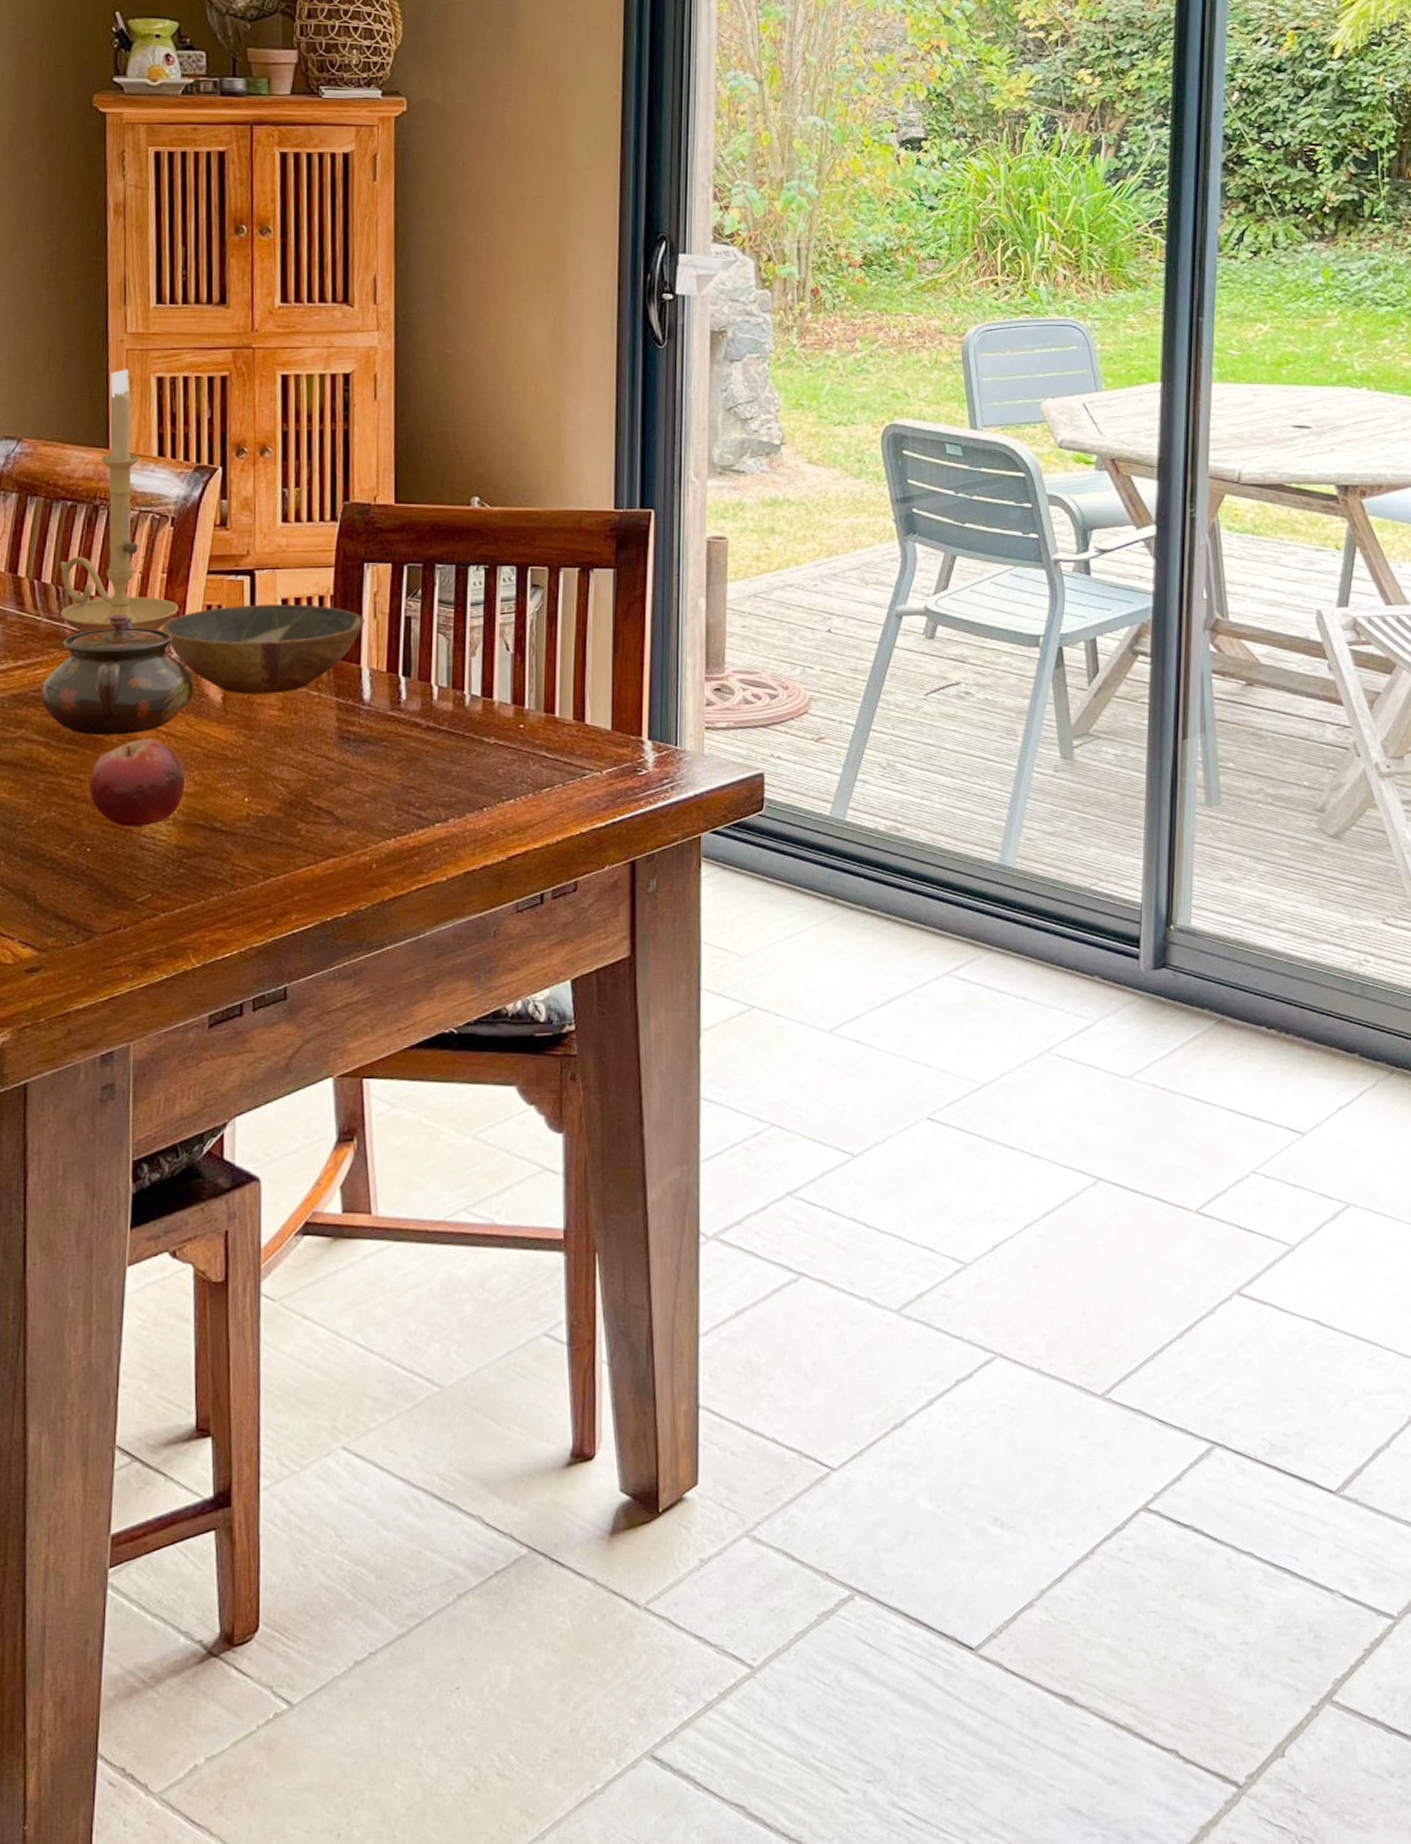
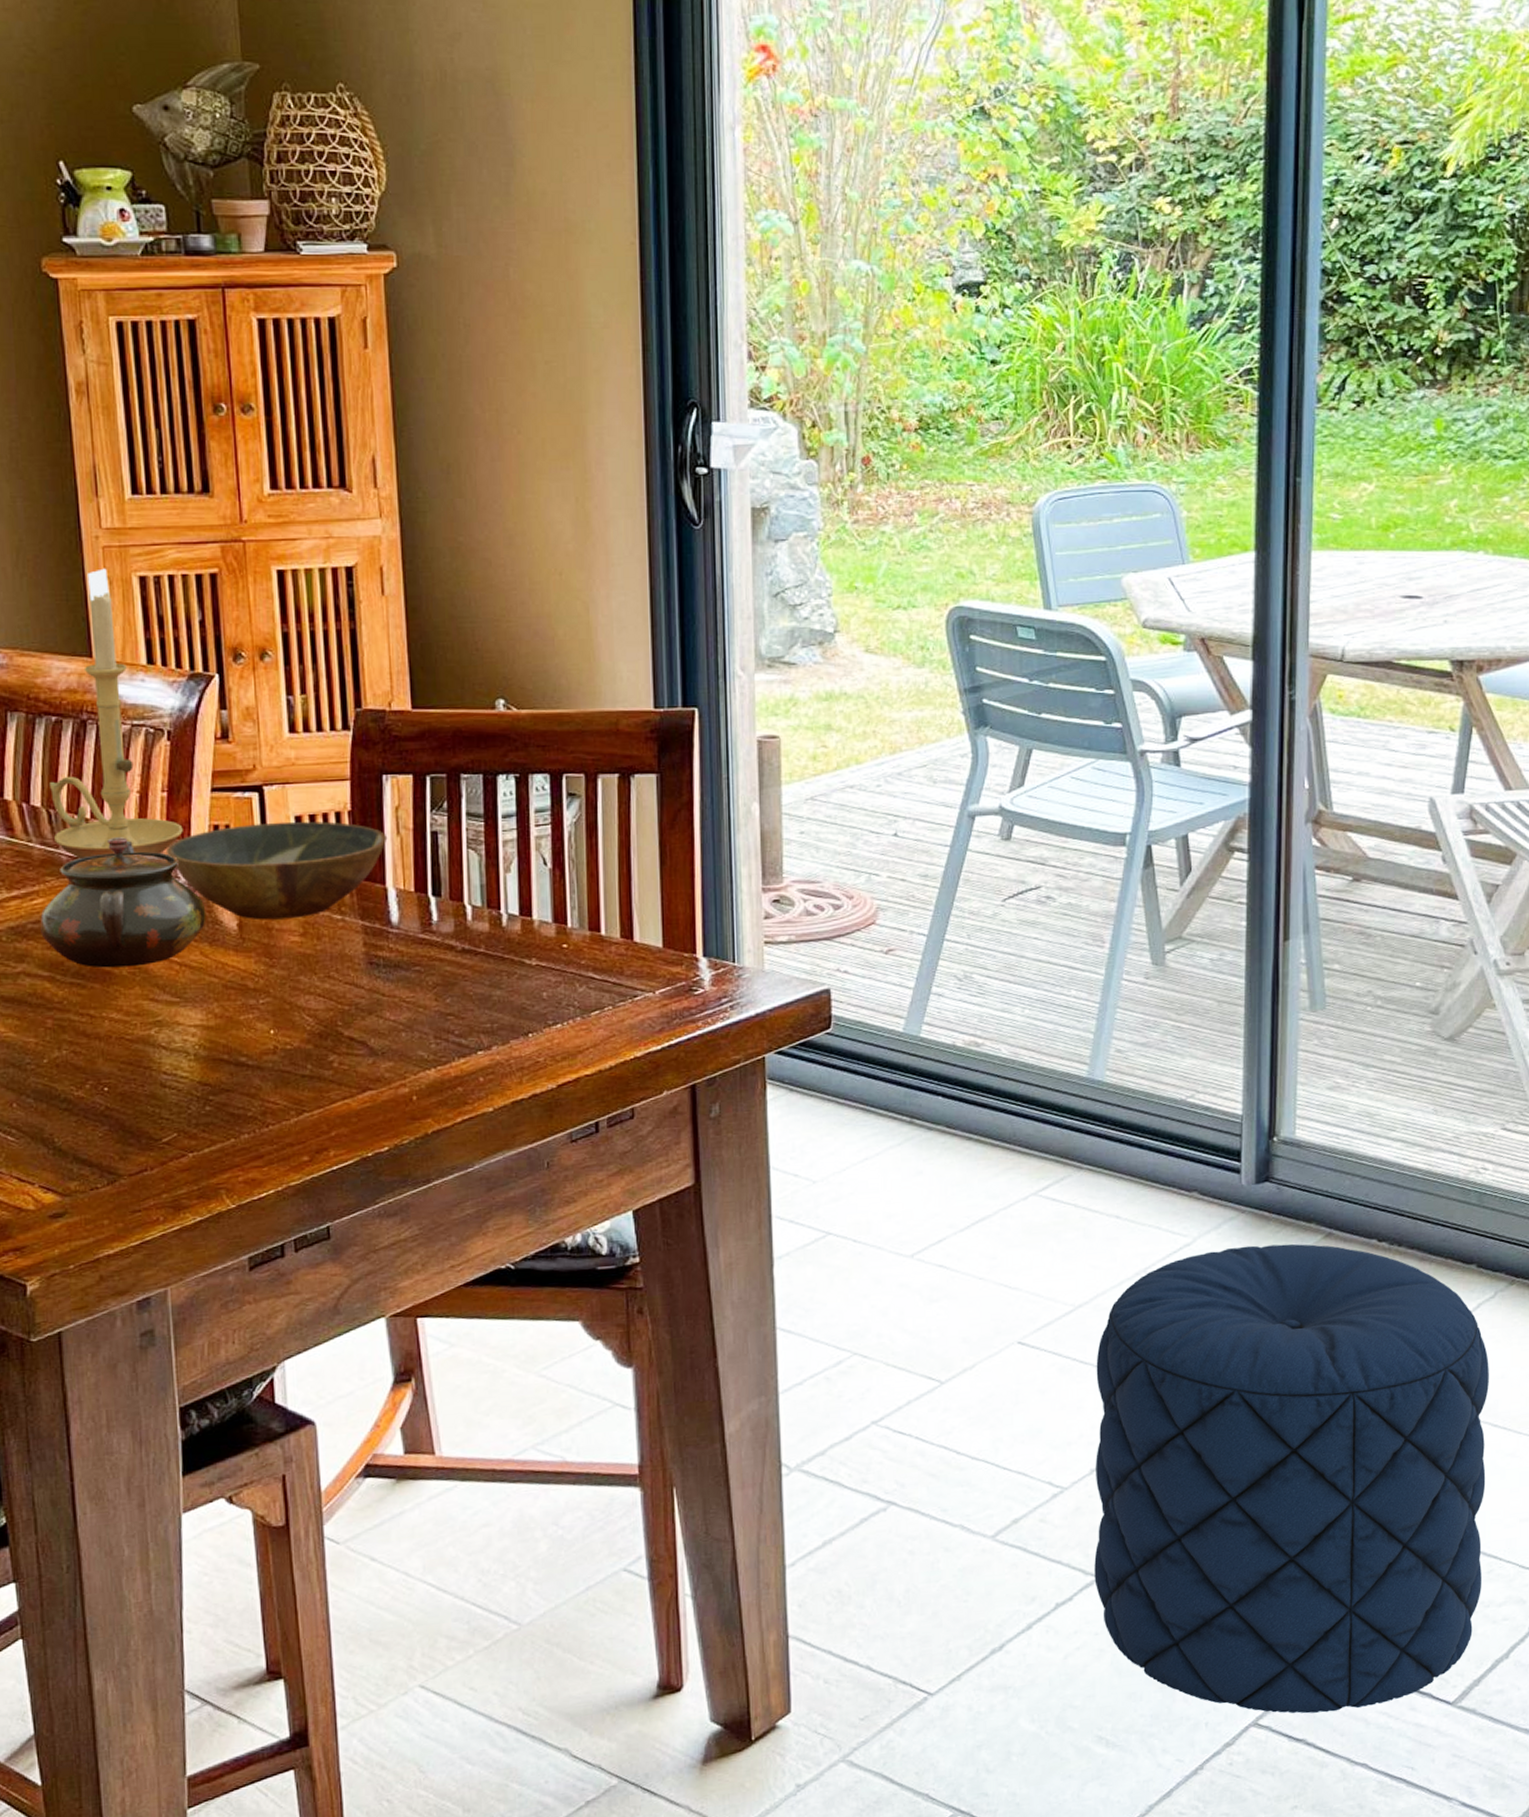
fruit: present [90,738,185,827] -> none [101,970,204,1064]
pouf: none [994,1028,1371,1499] -> present [1094,1243,1489,1714]

